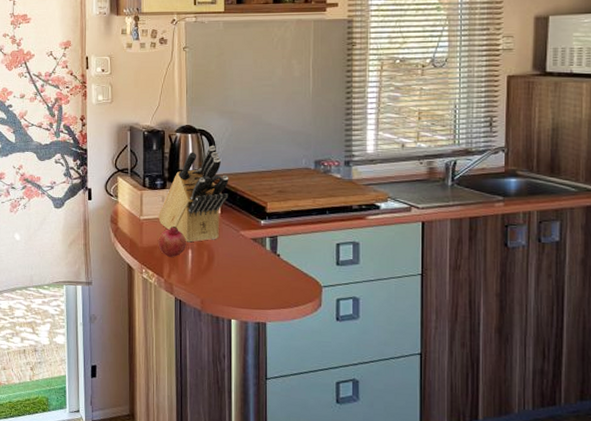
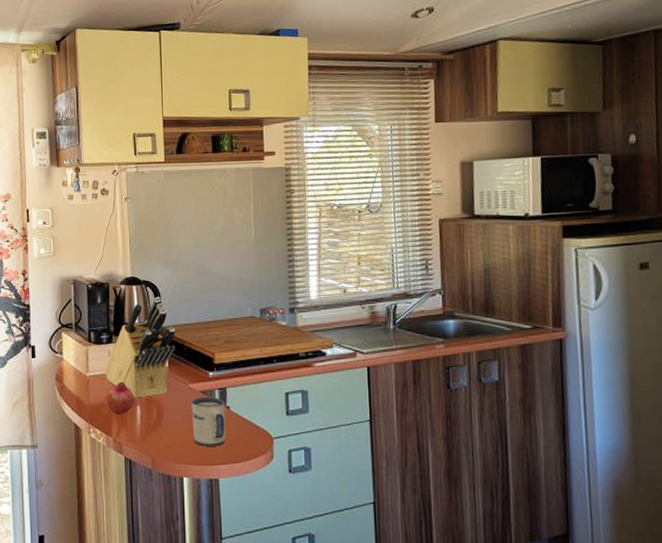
mug: none [242,244,276,292] -> present [191,397,226,447]

